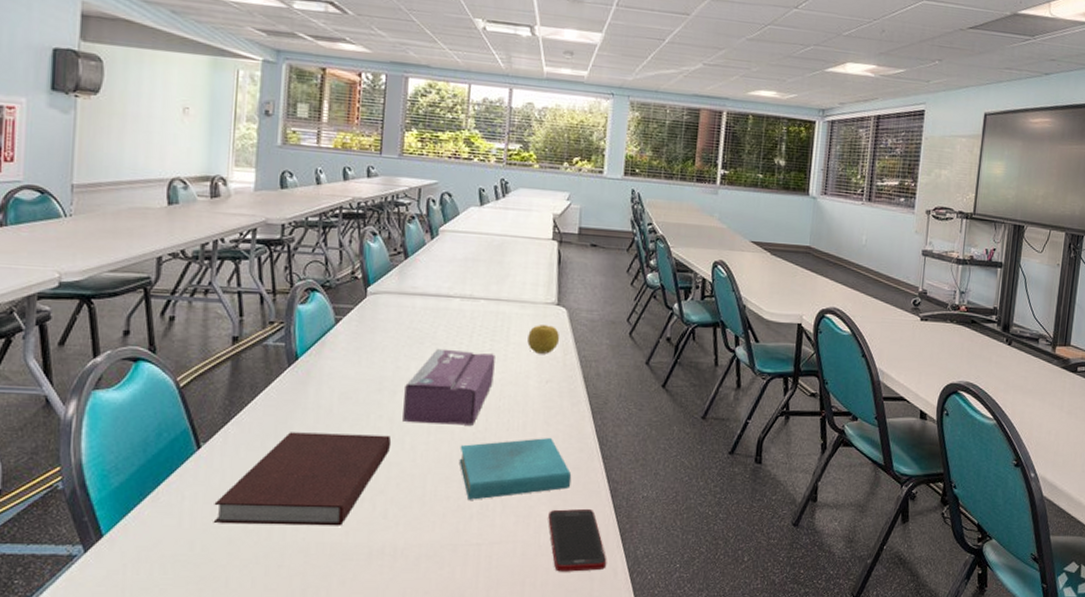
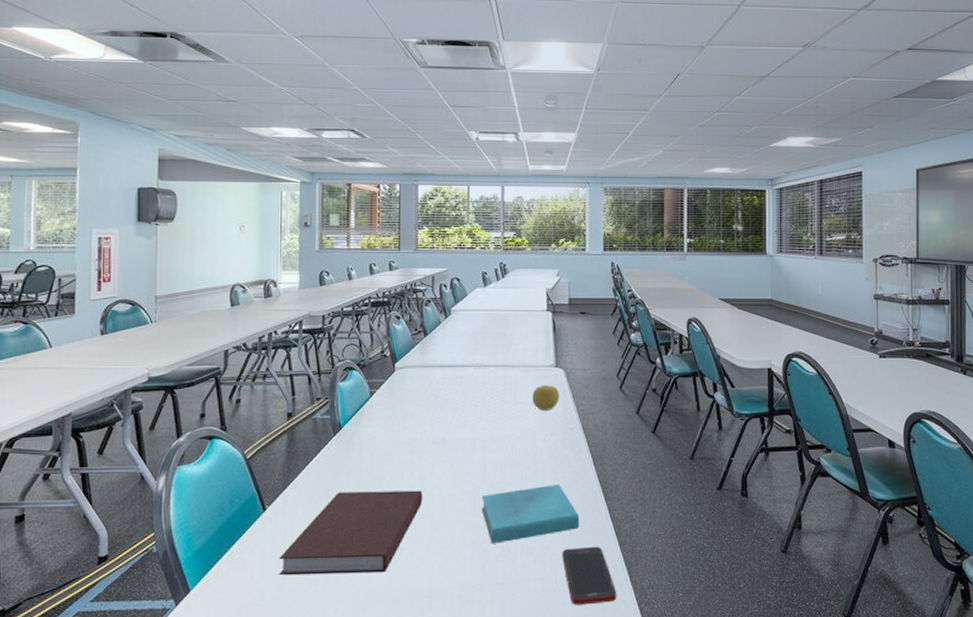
tissue box: present [402,348,495,425] -> none [431,411,506,478]

